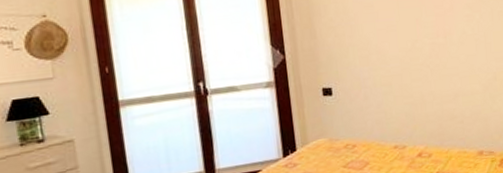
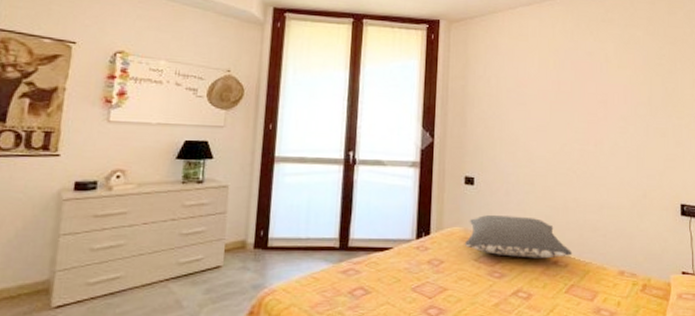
pillow: none [331,117,435,159] -> present [464,215,573,259]

